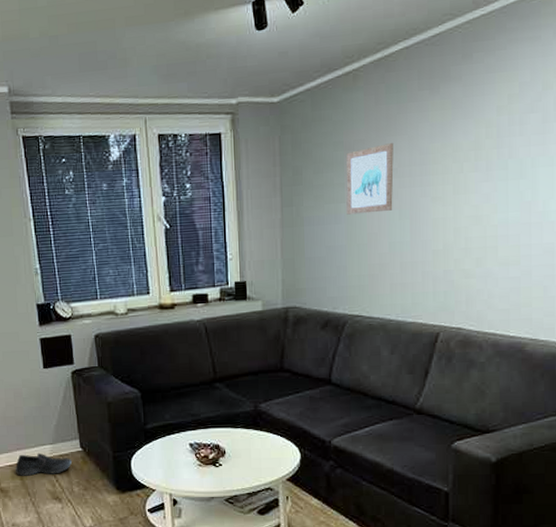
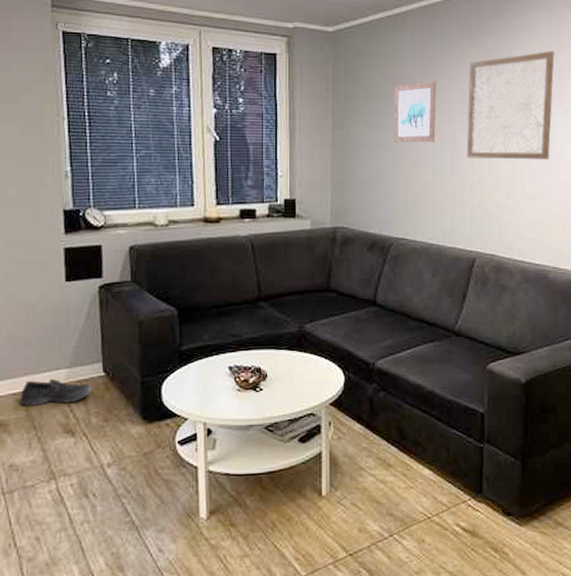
wall art: none [428,90,537,225] -> present [466,50,554,160]

